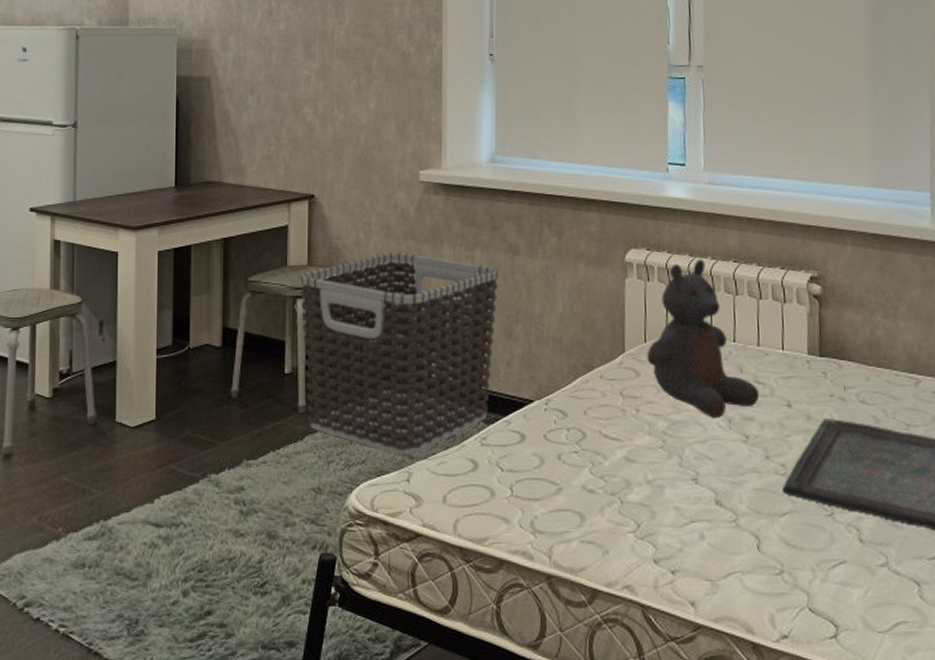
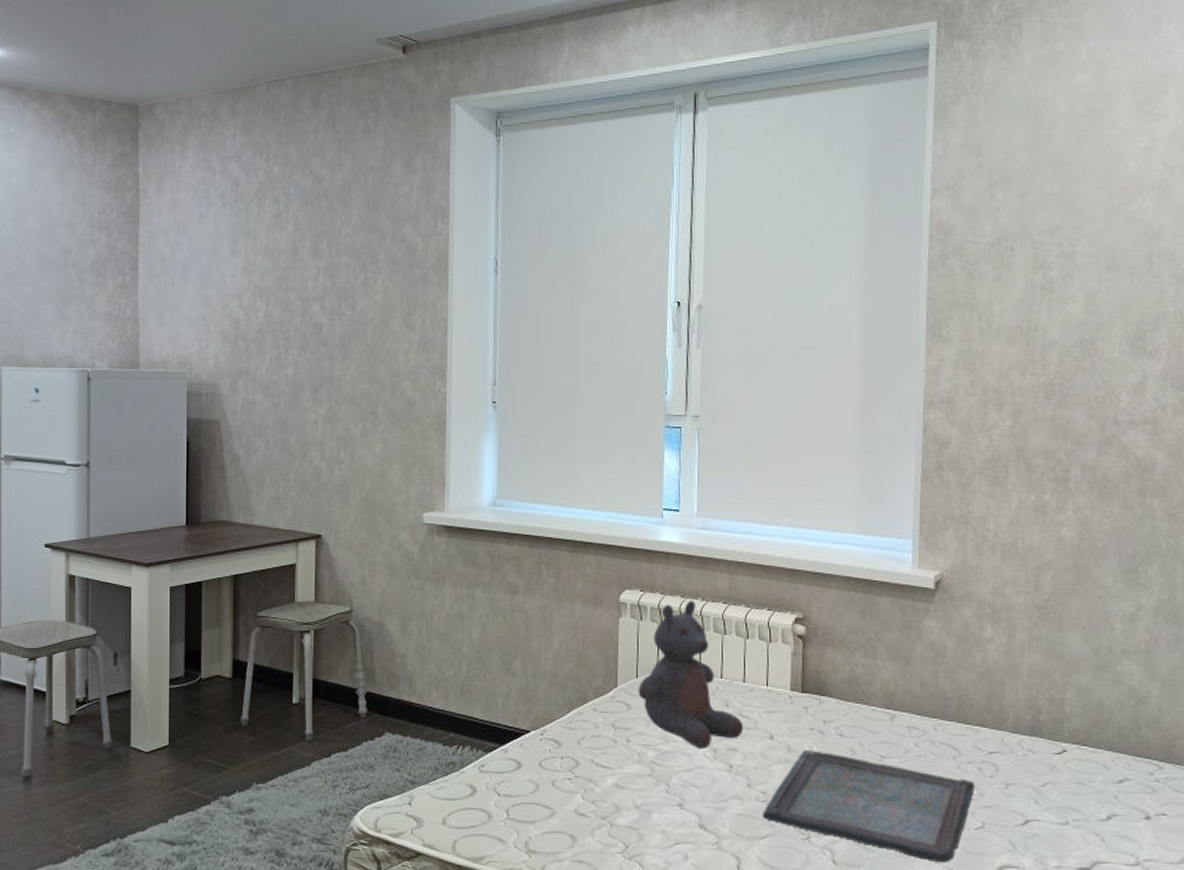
clothes hamper: present [300,252,498,456] -> none [307,590,498,781]

